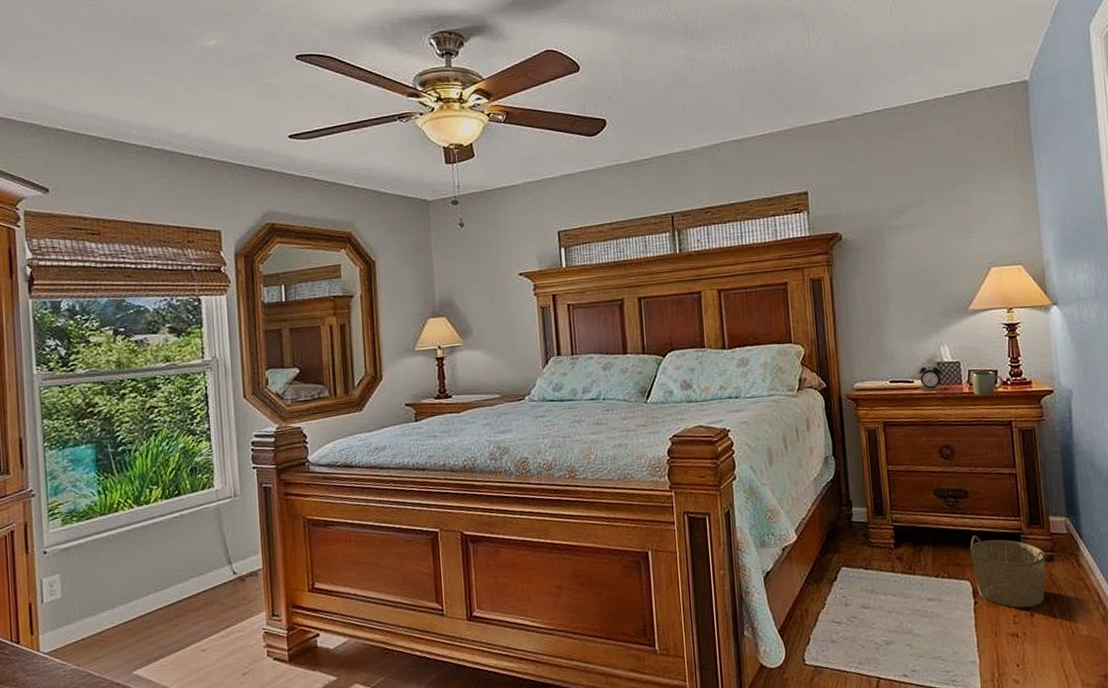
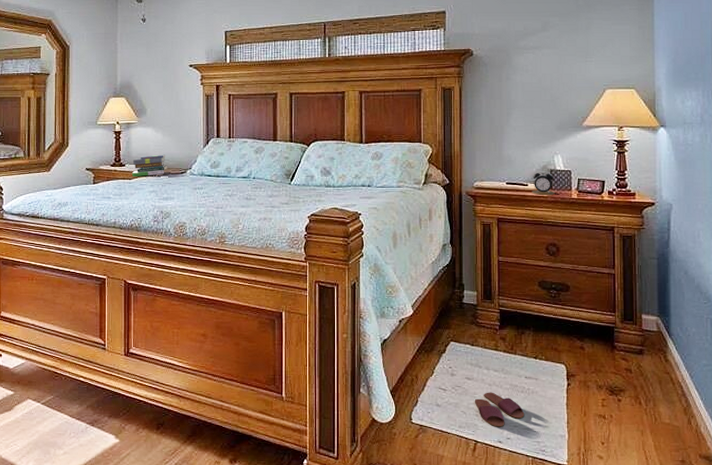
books: none [460,380,502,410] -> present [131,154,167,178]
slippers: none [873,620,930,659] -> present [474,392,525,427]
basket: present [970,535,1046,608] -> none [567,325,636,394]
mug: present [971,370,1003,396] -> none [580,180,609,203]

